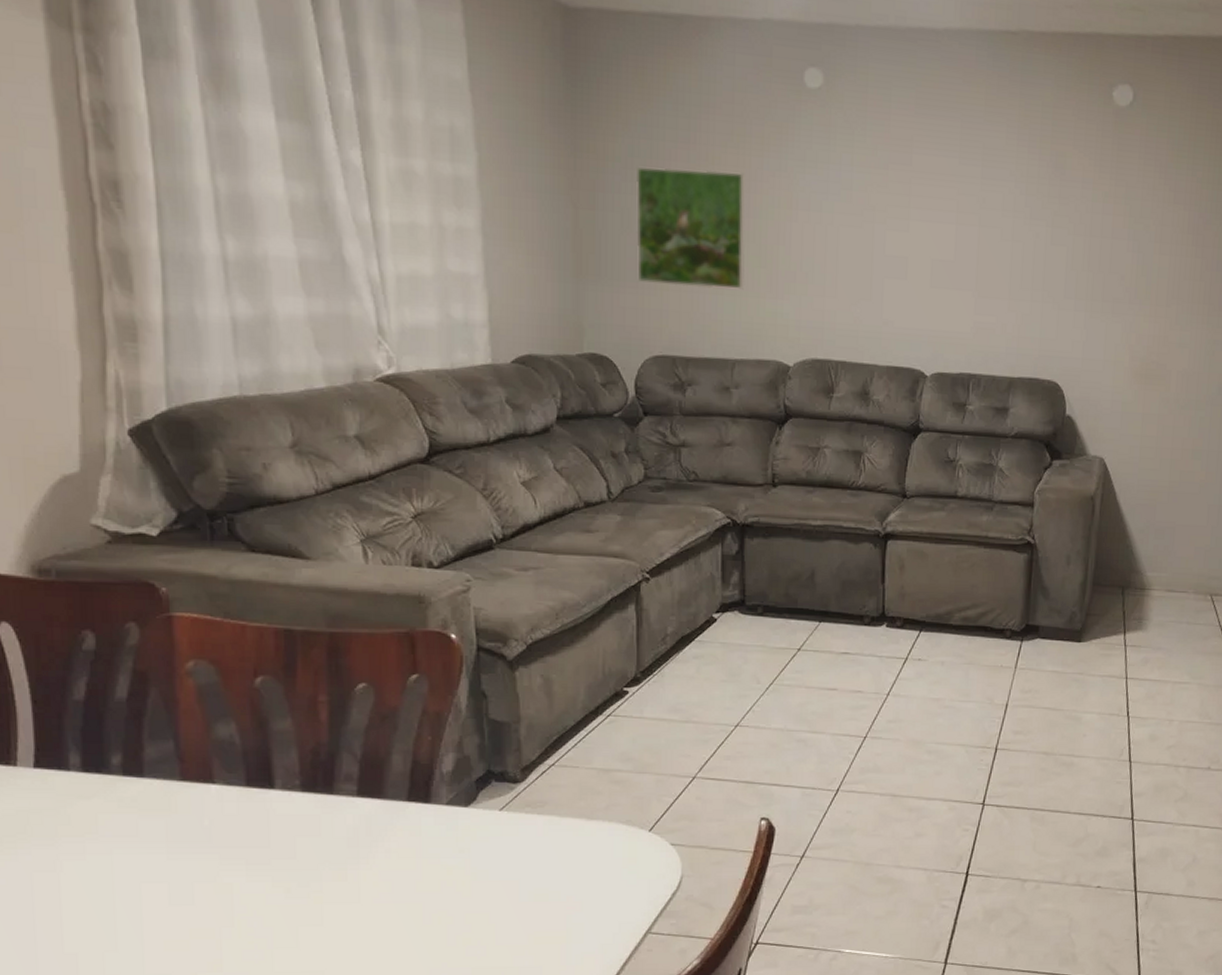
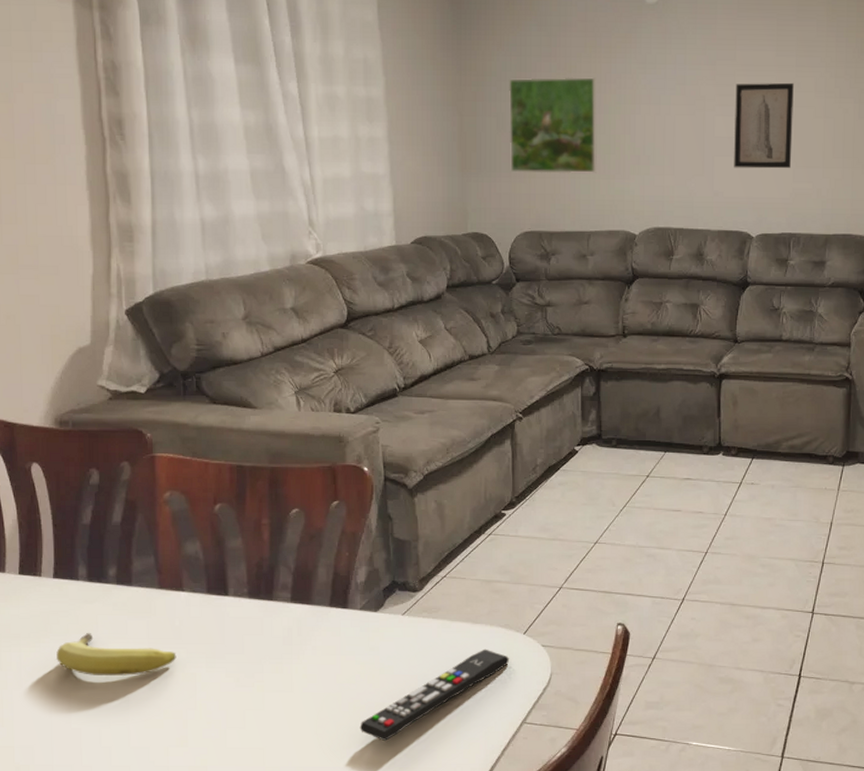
fruit: none [40,836,206,888] -> present [56,633,177,676]
remote control: none [446,848,632,958] -> present [359,648,510,741]
wall art: none [907,194,978,298] -> present [734,82,794,169]

